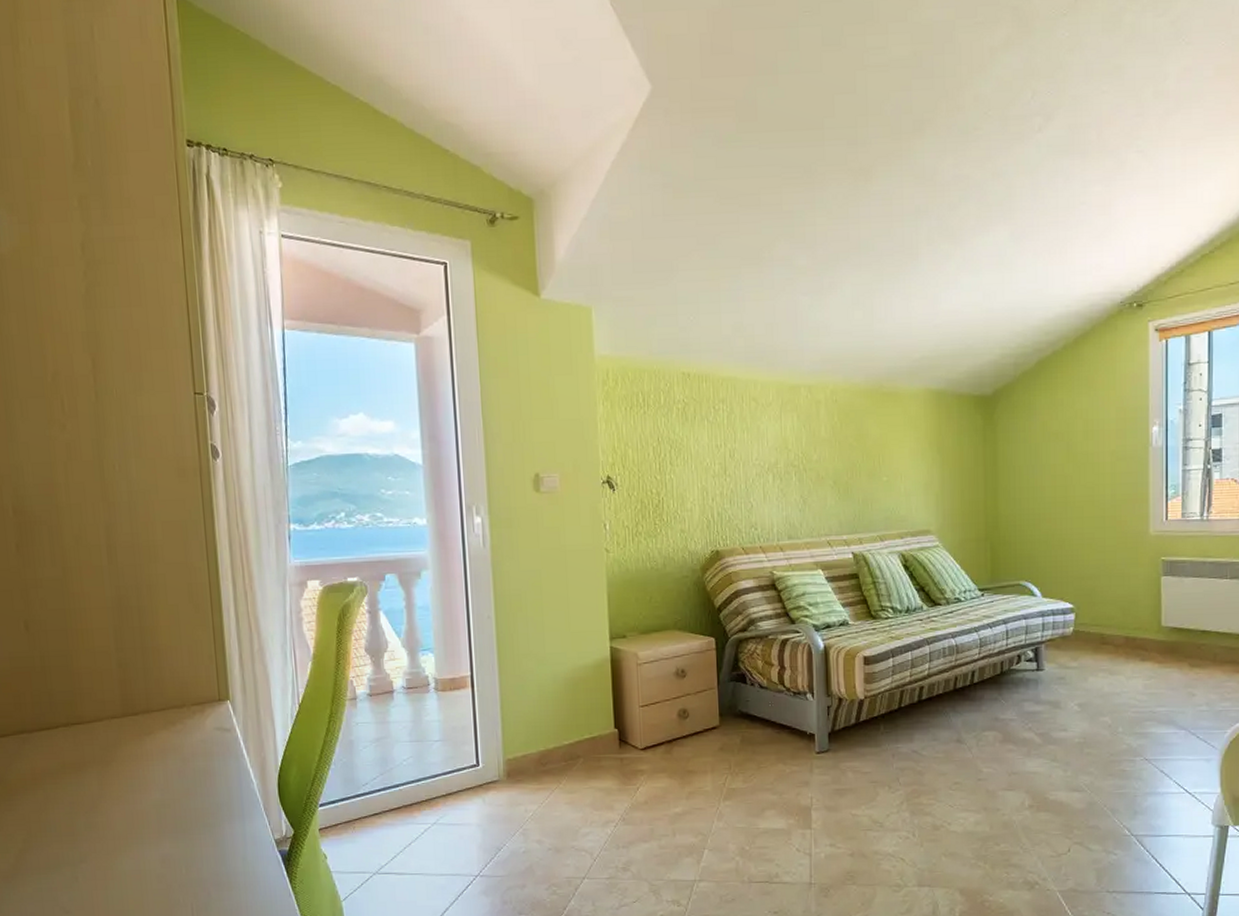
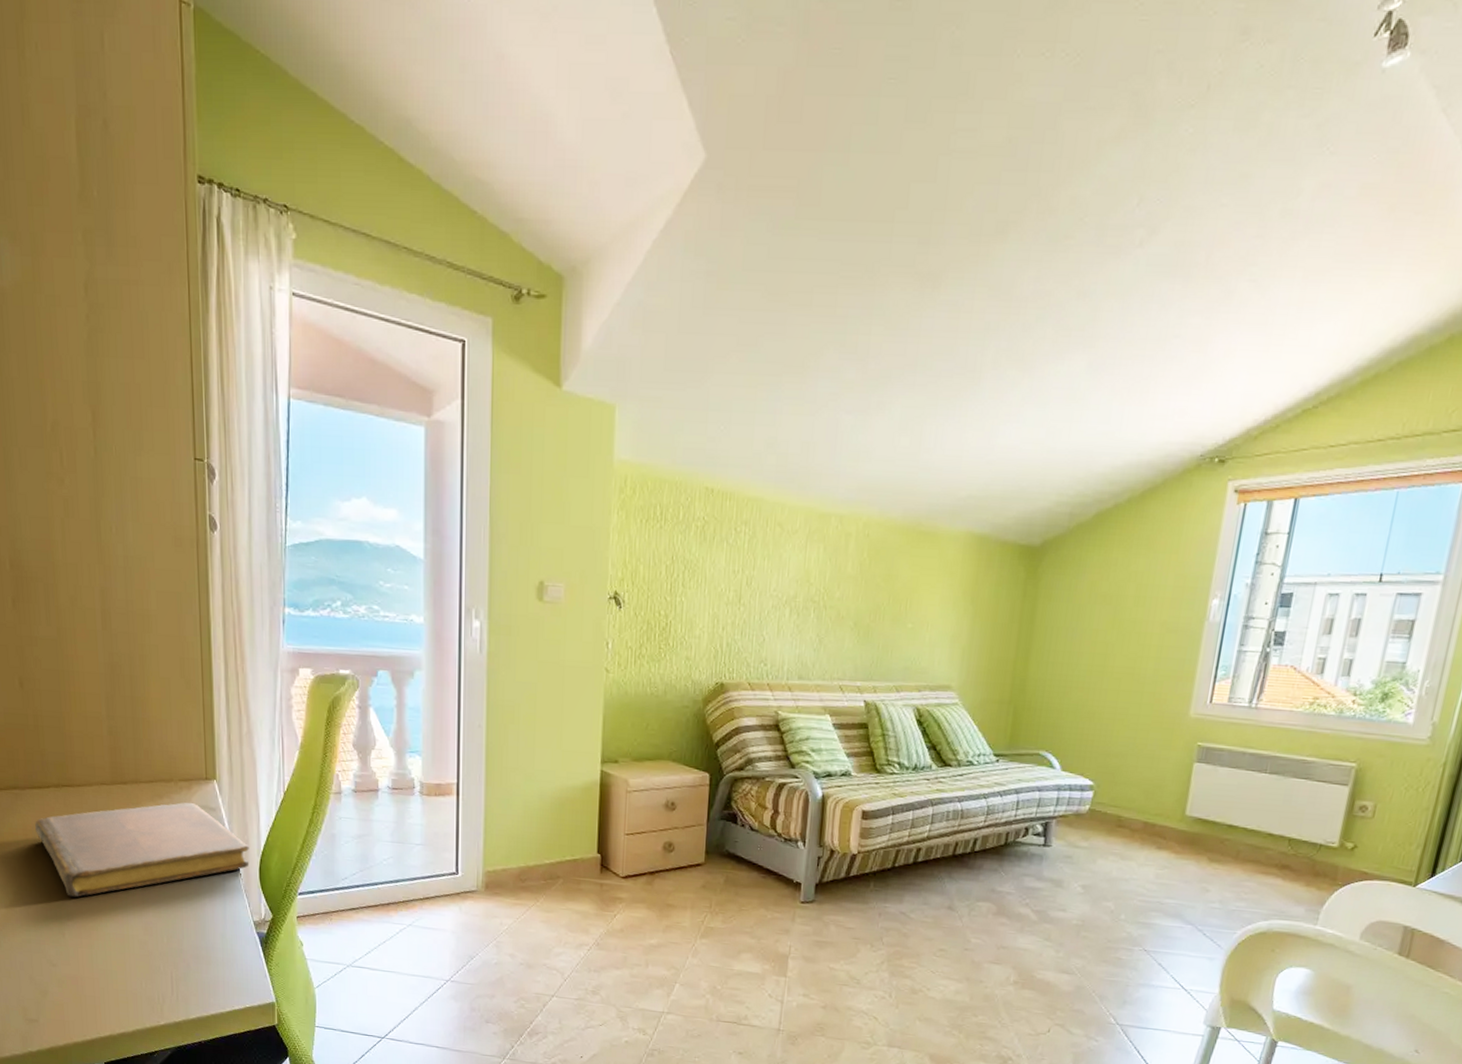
notebook: none [44,725,268,838] -> present [35,802,250,897]

